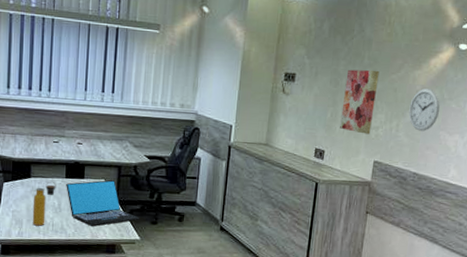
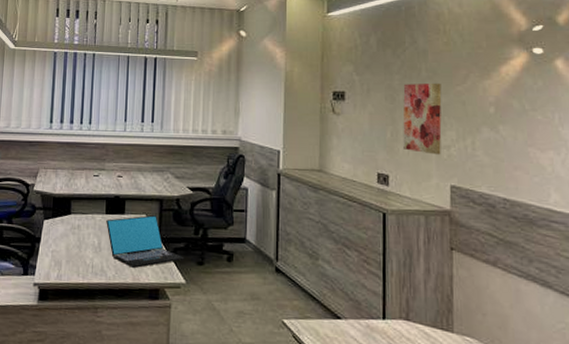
water bottle: present [32,181,56,226] -> none [71,217,96,268]
wall clock: present [408,87,440,131] -> none [484,98,523,149]

